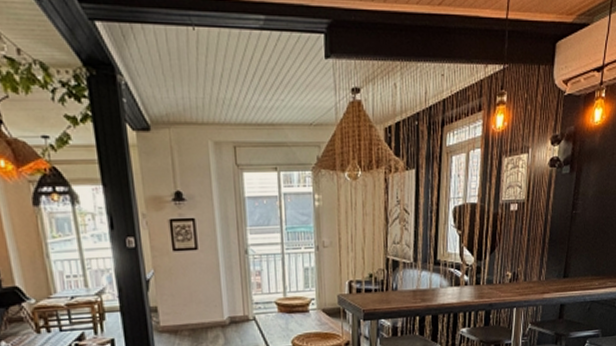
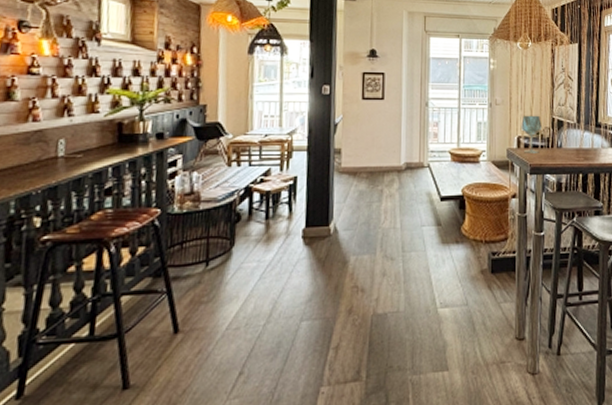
wine glass: none [352,256,376,299] -> present [521,115,543,153]

